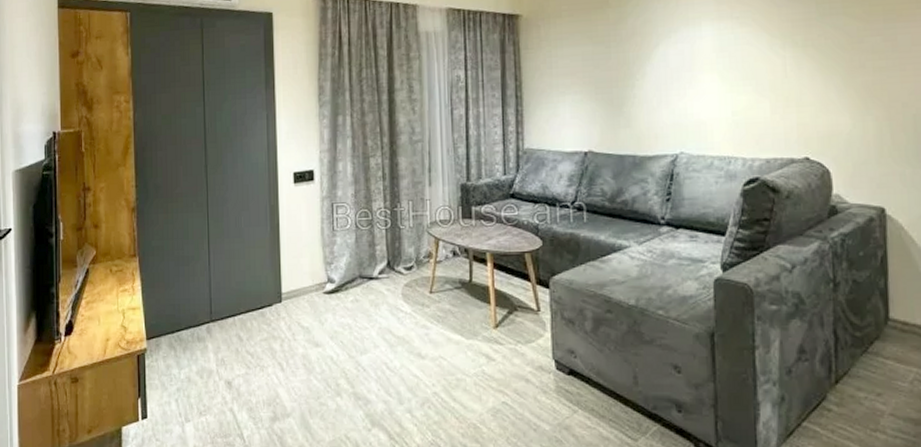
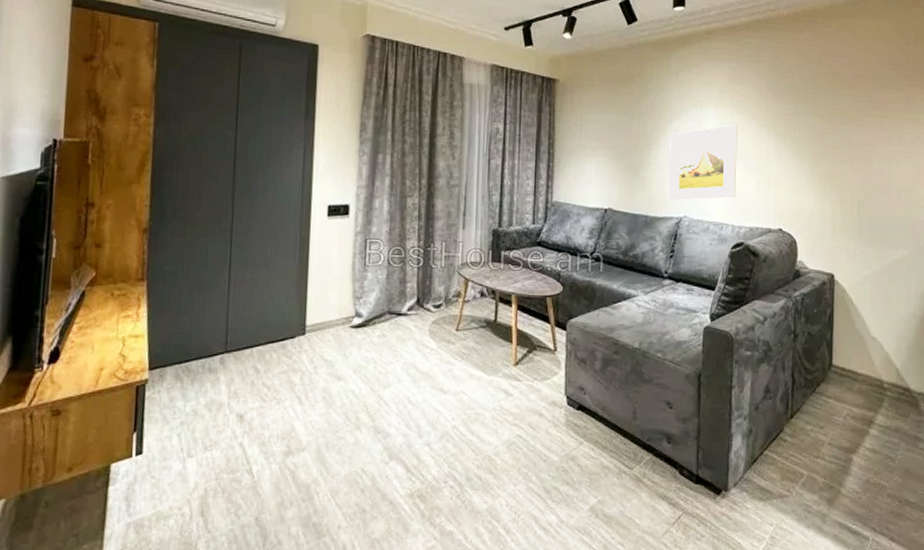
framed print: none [657,40,745,136] -> present [668,125,738,201]

